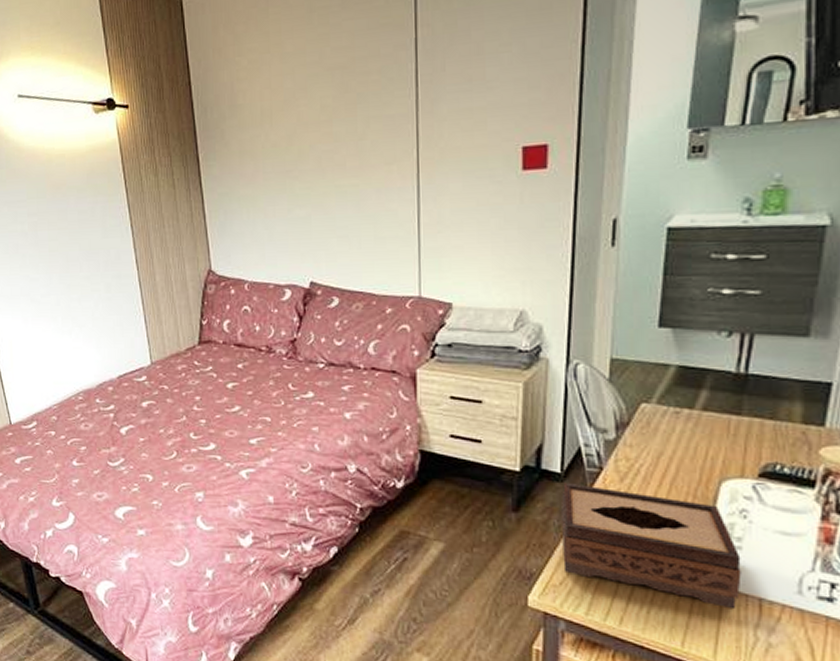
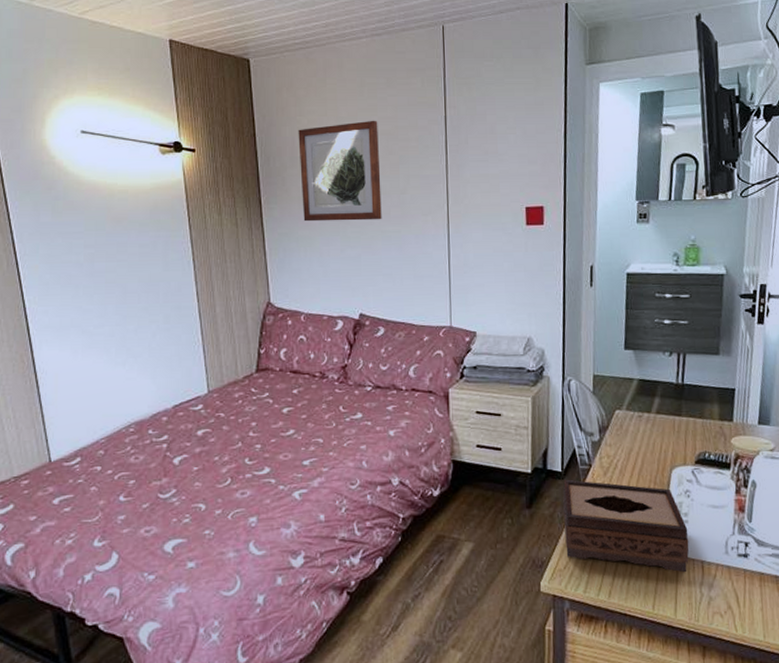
wall art: none [237,52,336,179] -> present [298,120,382,222]

